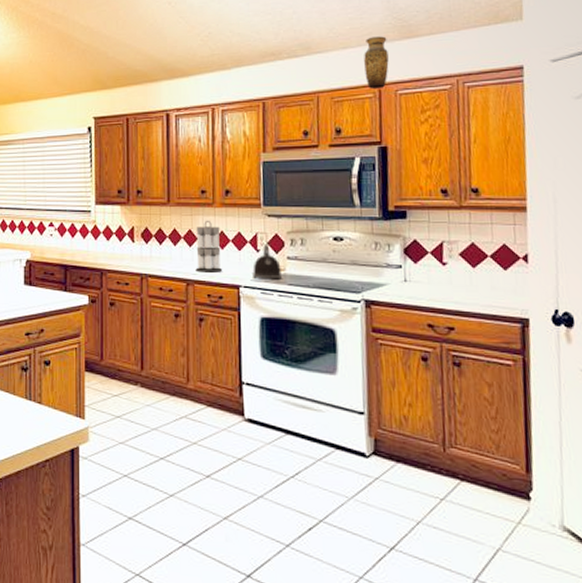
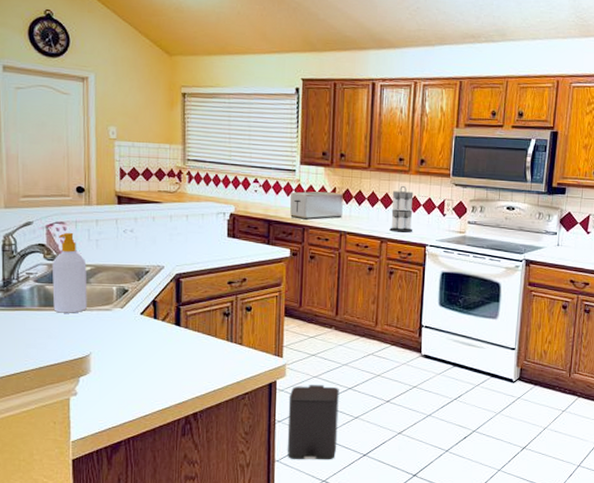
toaster: none [87,231,142,264] -> present [290,191,343,221]
pedal bin: none [93,452,151,547] -> present [287,385,339,459]
kettle: present [253,244,283,280] -> none [438,209,463,241]
vase: present [364,36,389,90] -> none [548,31,569,81]

